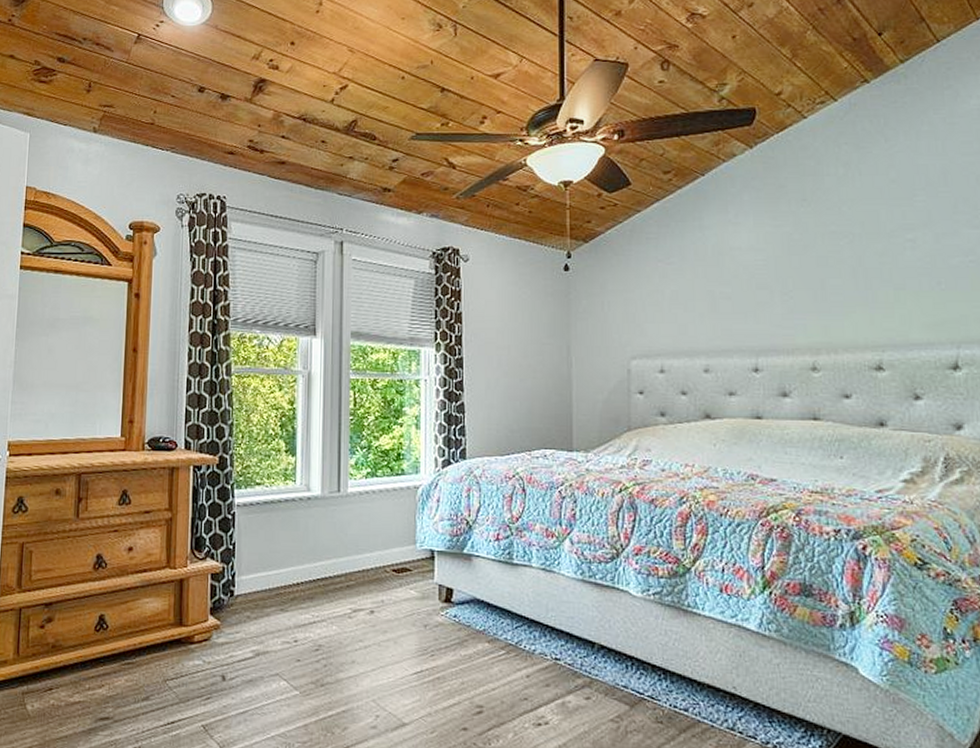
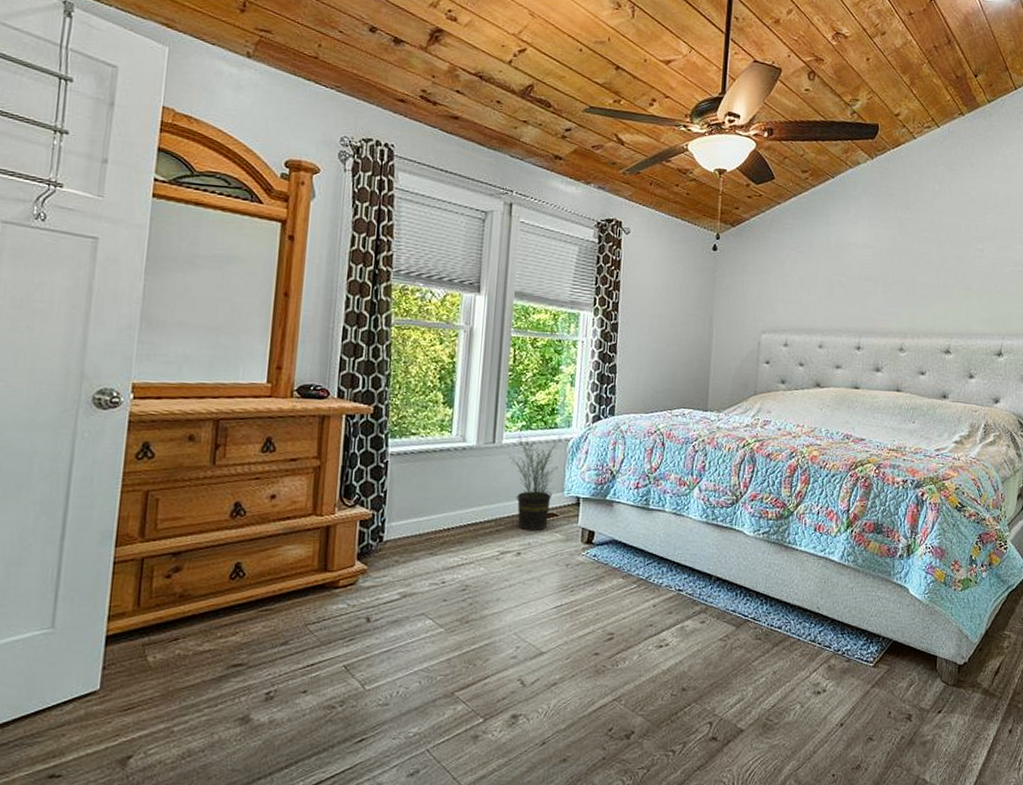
potted plant: none [354,481,410,587] -> present [507,433,562,530]

